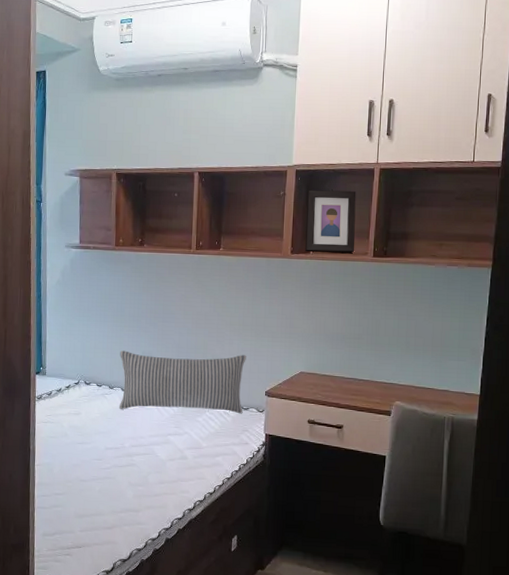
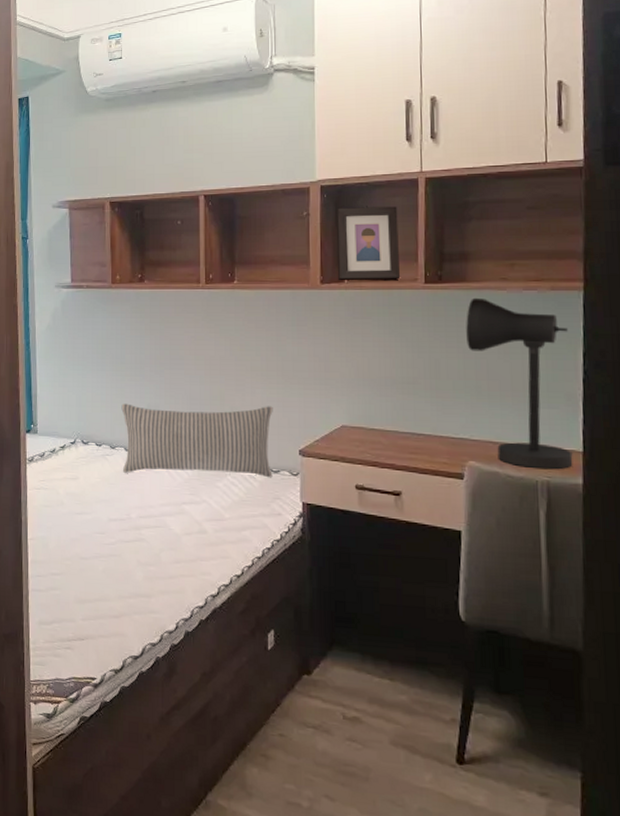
desk lamp: none [401,270,477,409] -> present [466,297,573,470]

